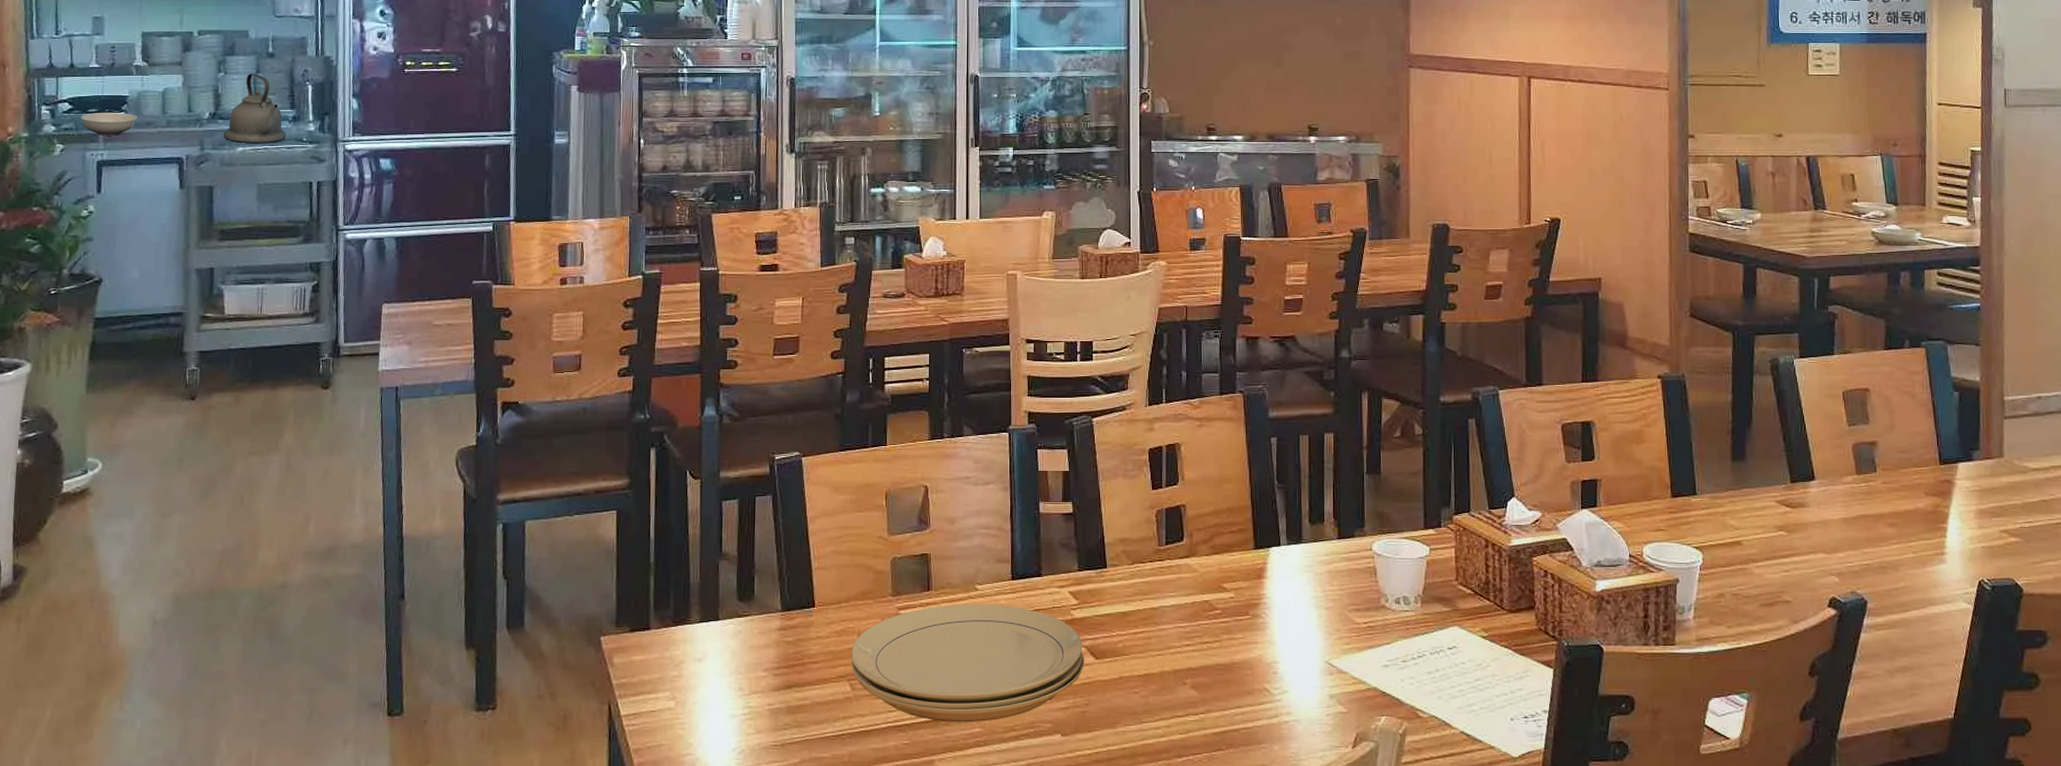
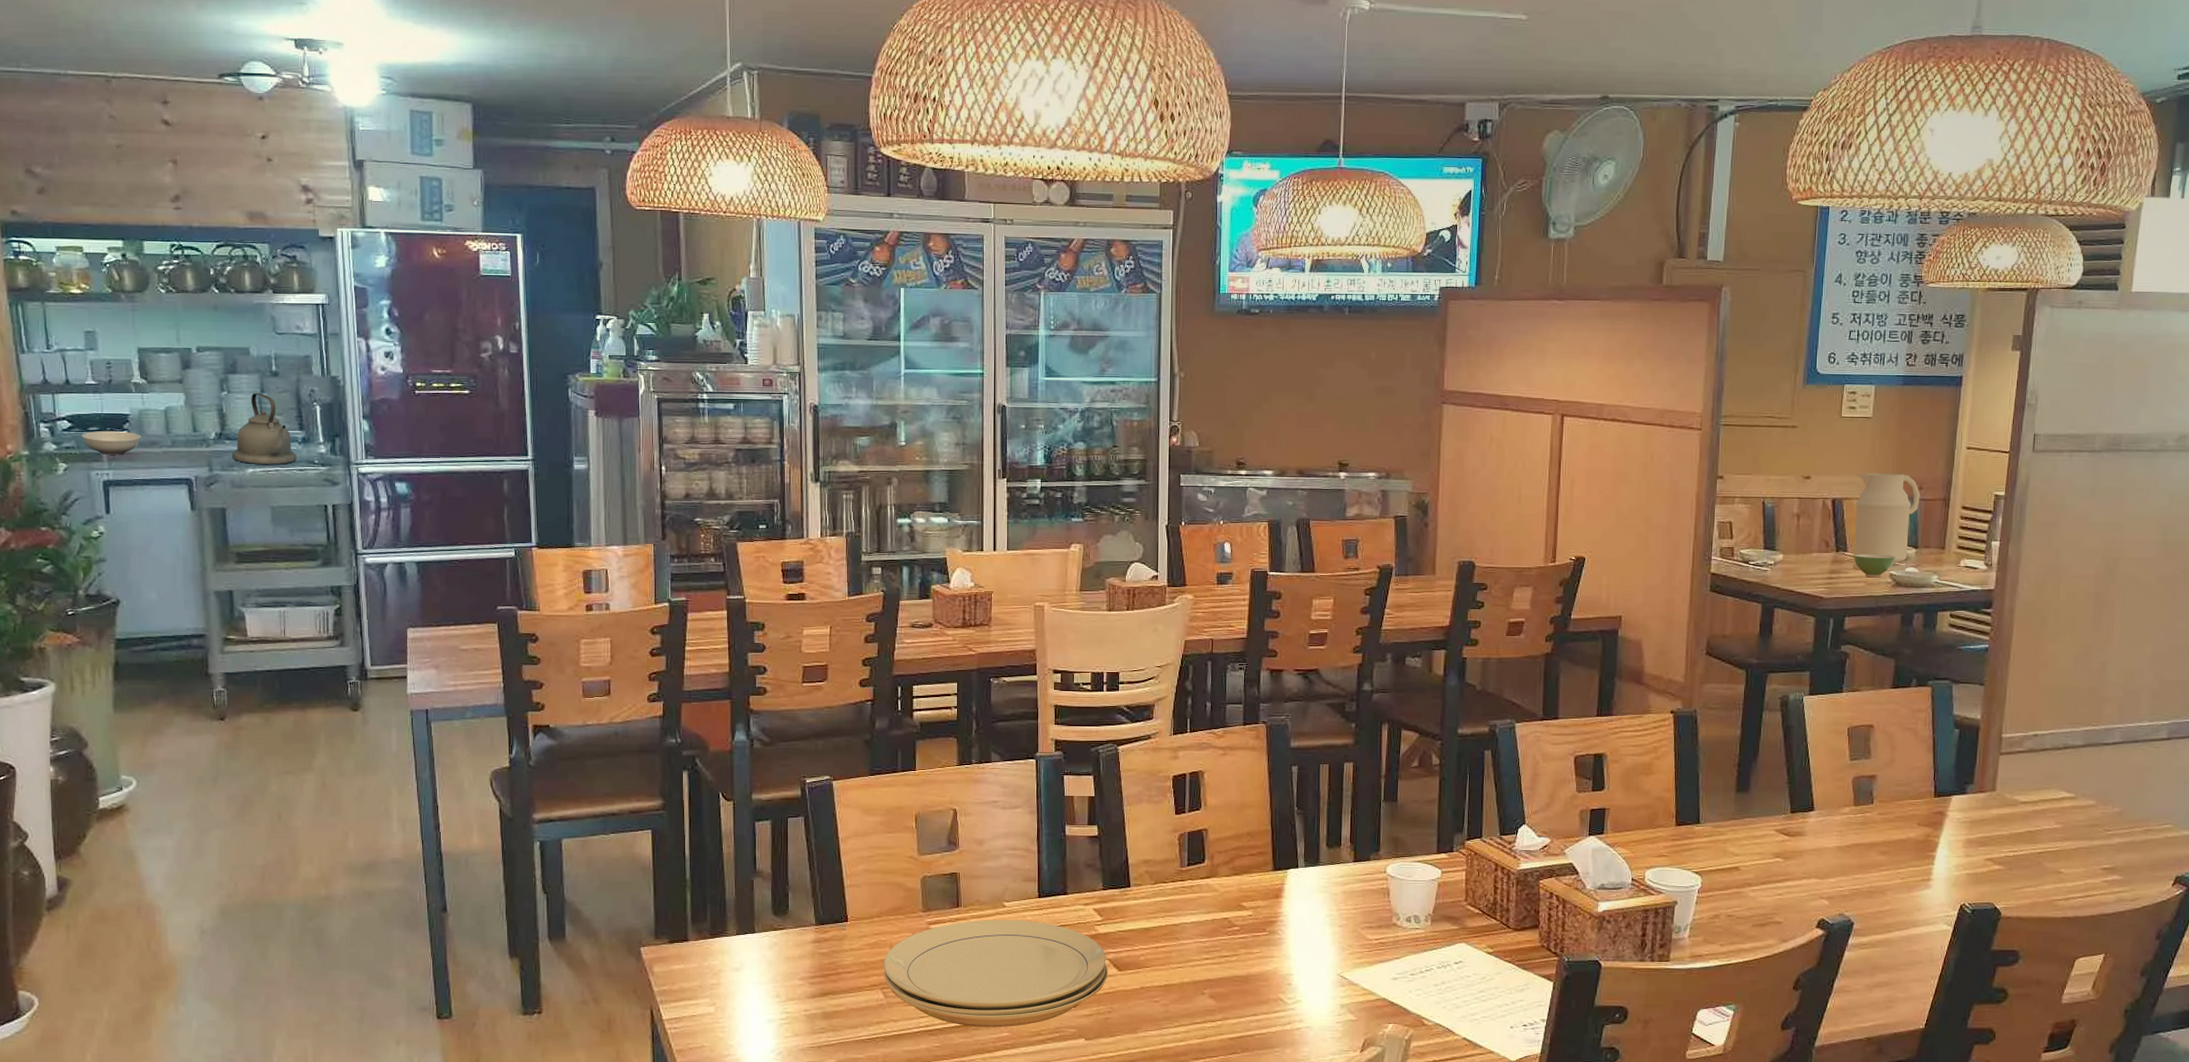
water jug: none [1830,130,1895,229] -> present [1852,473,1920,572]
bowl: none [1832,211,1876,236] -> present [1852,553,1896,578]

